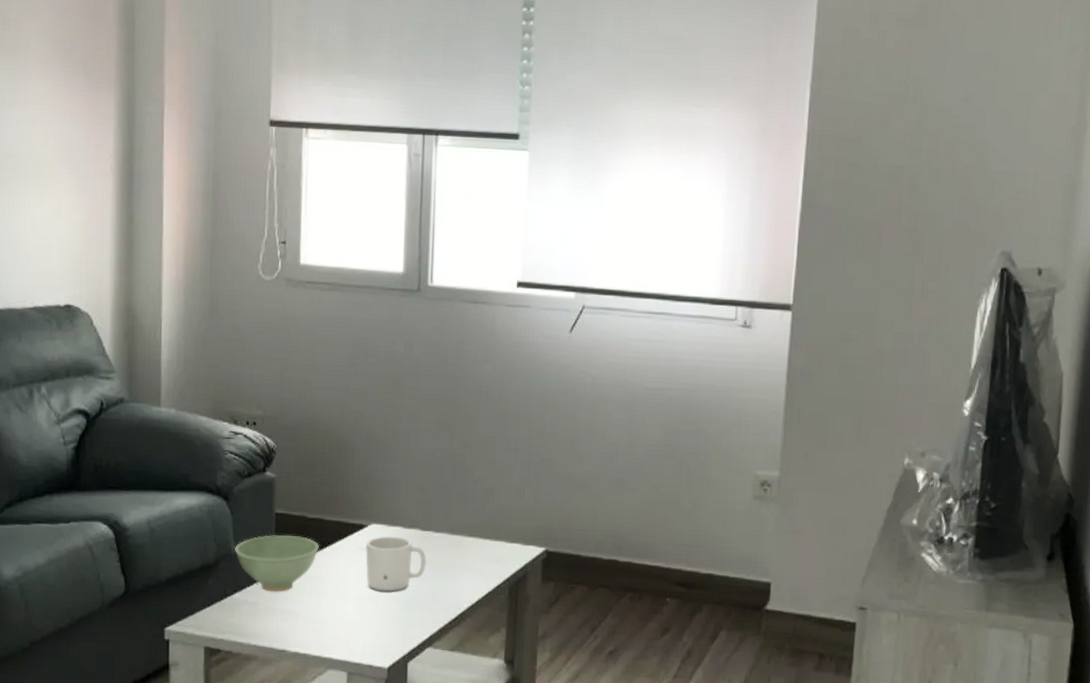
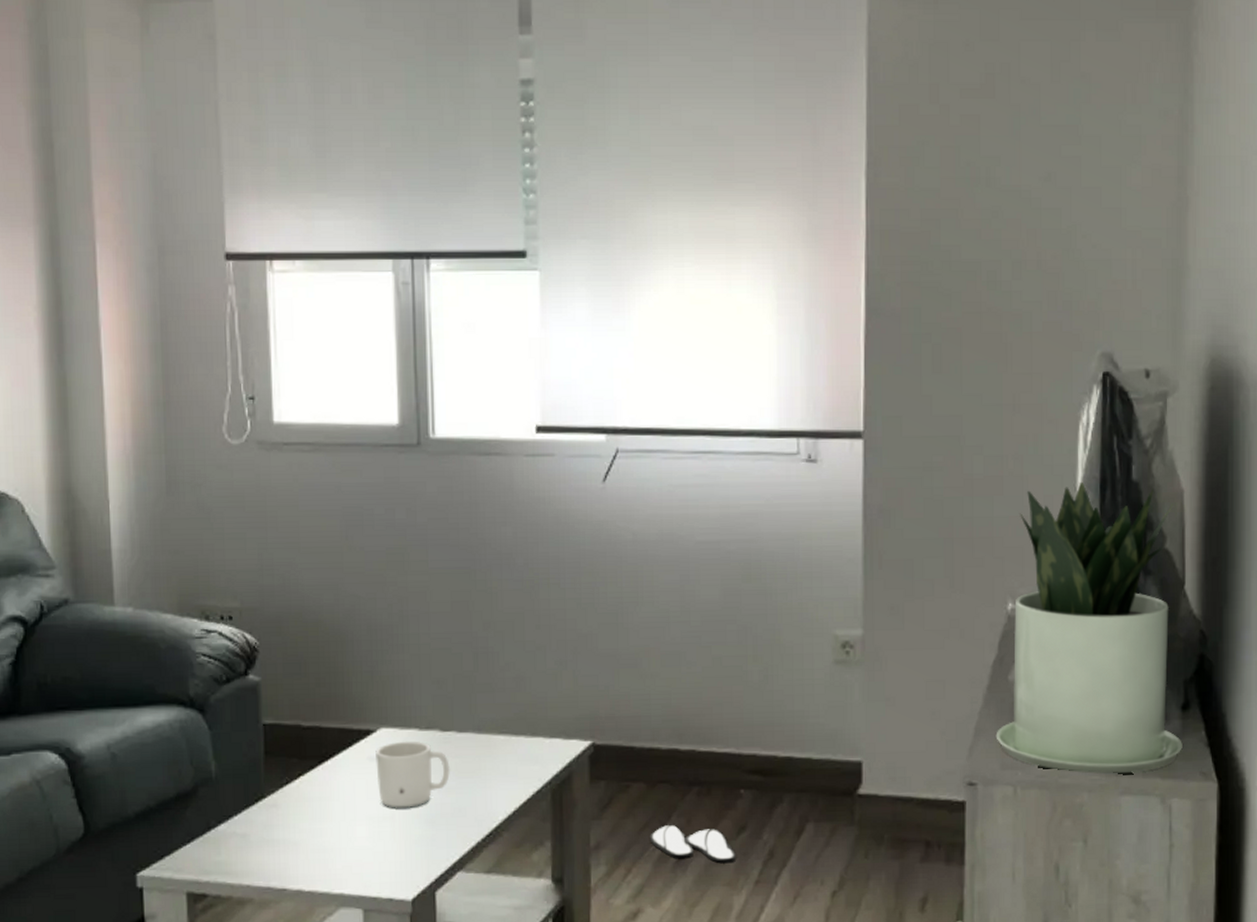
bowl: present [235,534,319,592] -> none [216,749,319,819]
slippers: none [588,622,659,658] -> present [650,824,736,863]
planter: none [886,361,1054,611] -> present [995,483,1183,775]

